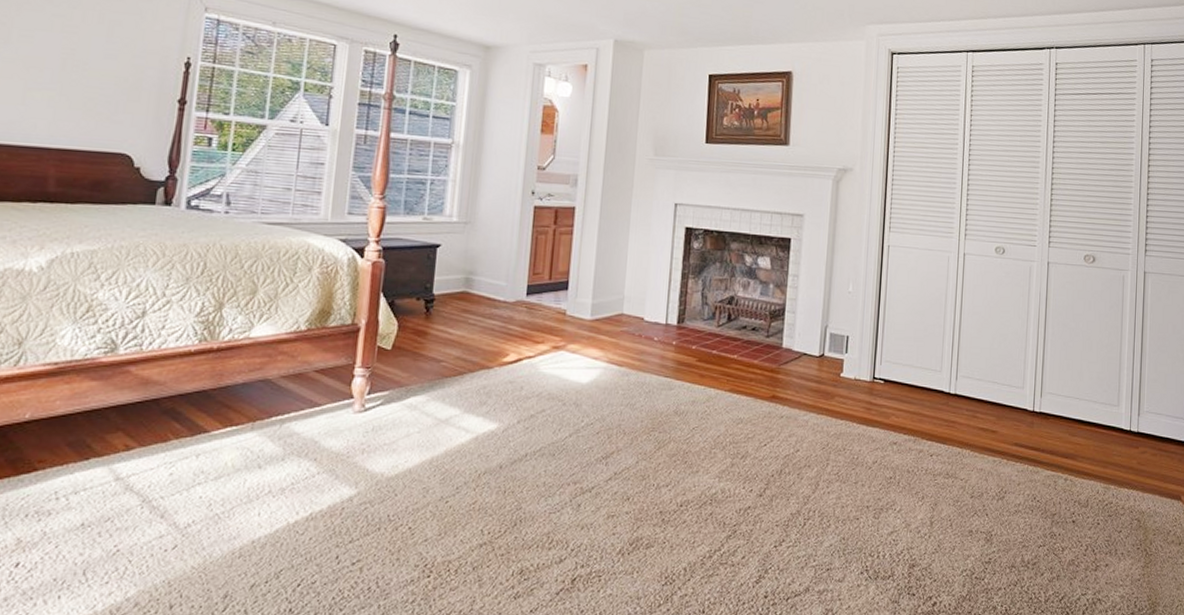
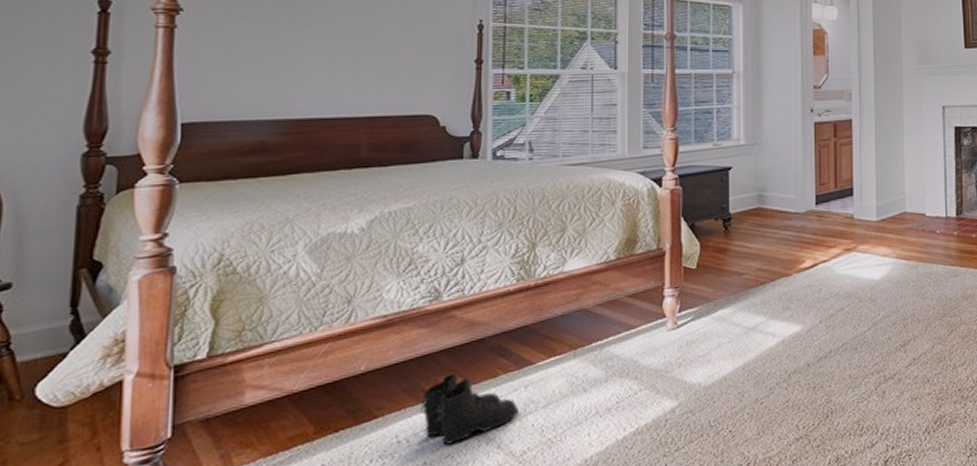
boots: none [83,432,189,507] -> present [420,373,520,445]

